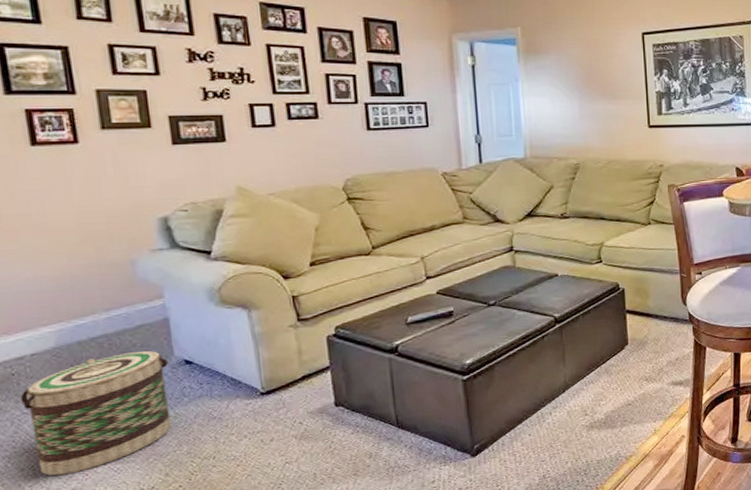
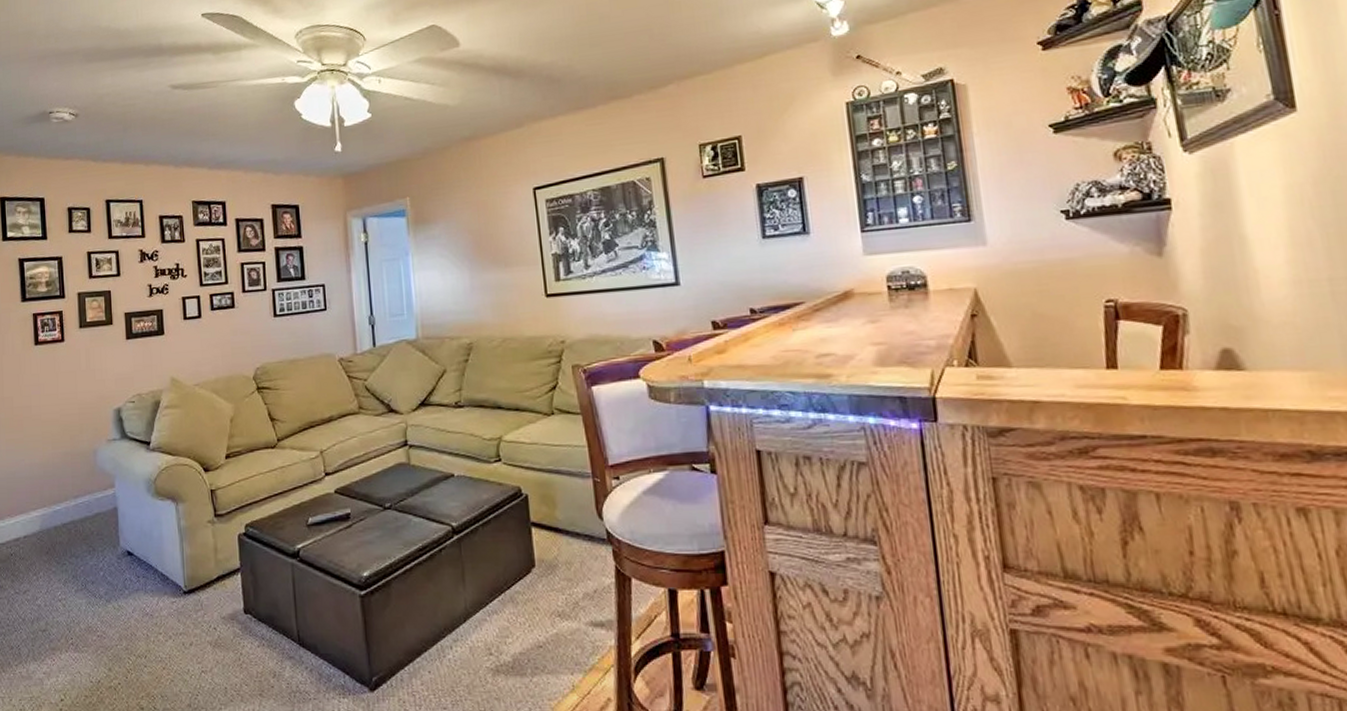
basket: present [20,350,172,476] -> none [14,539,115,658]

